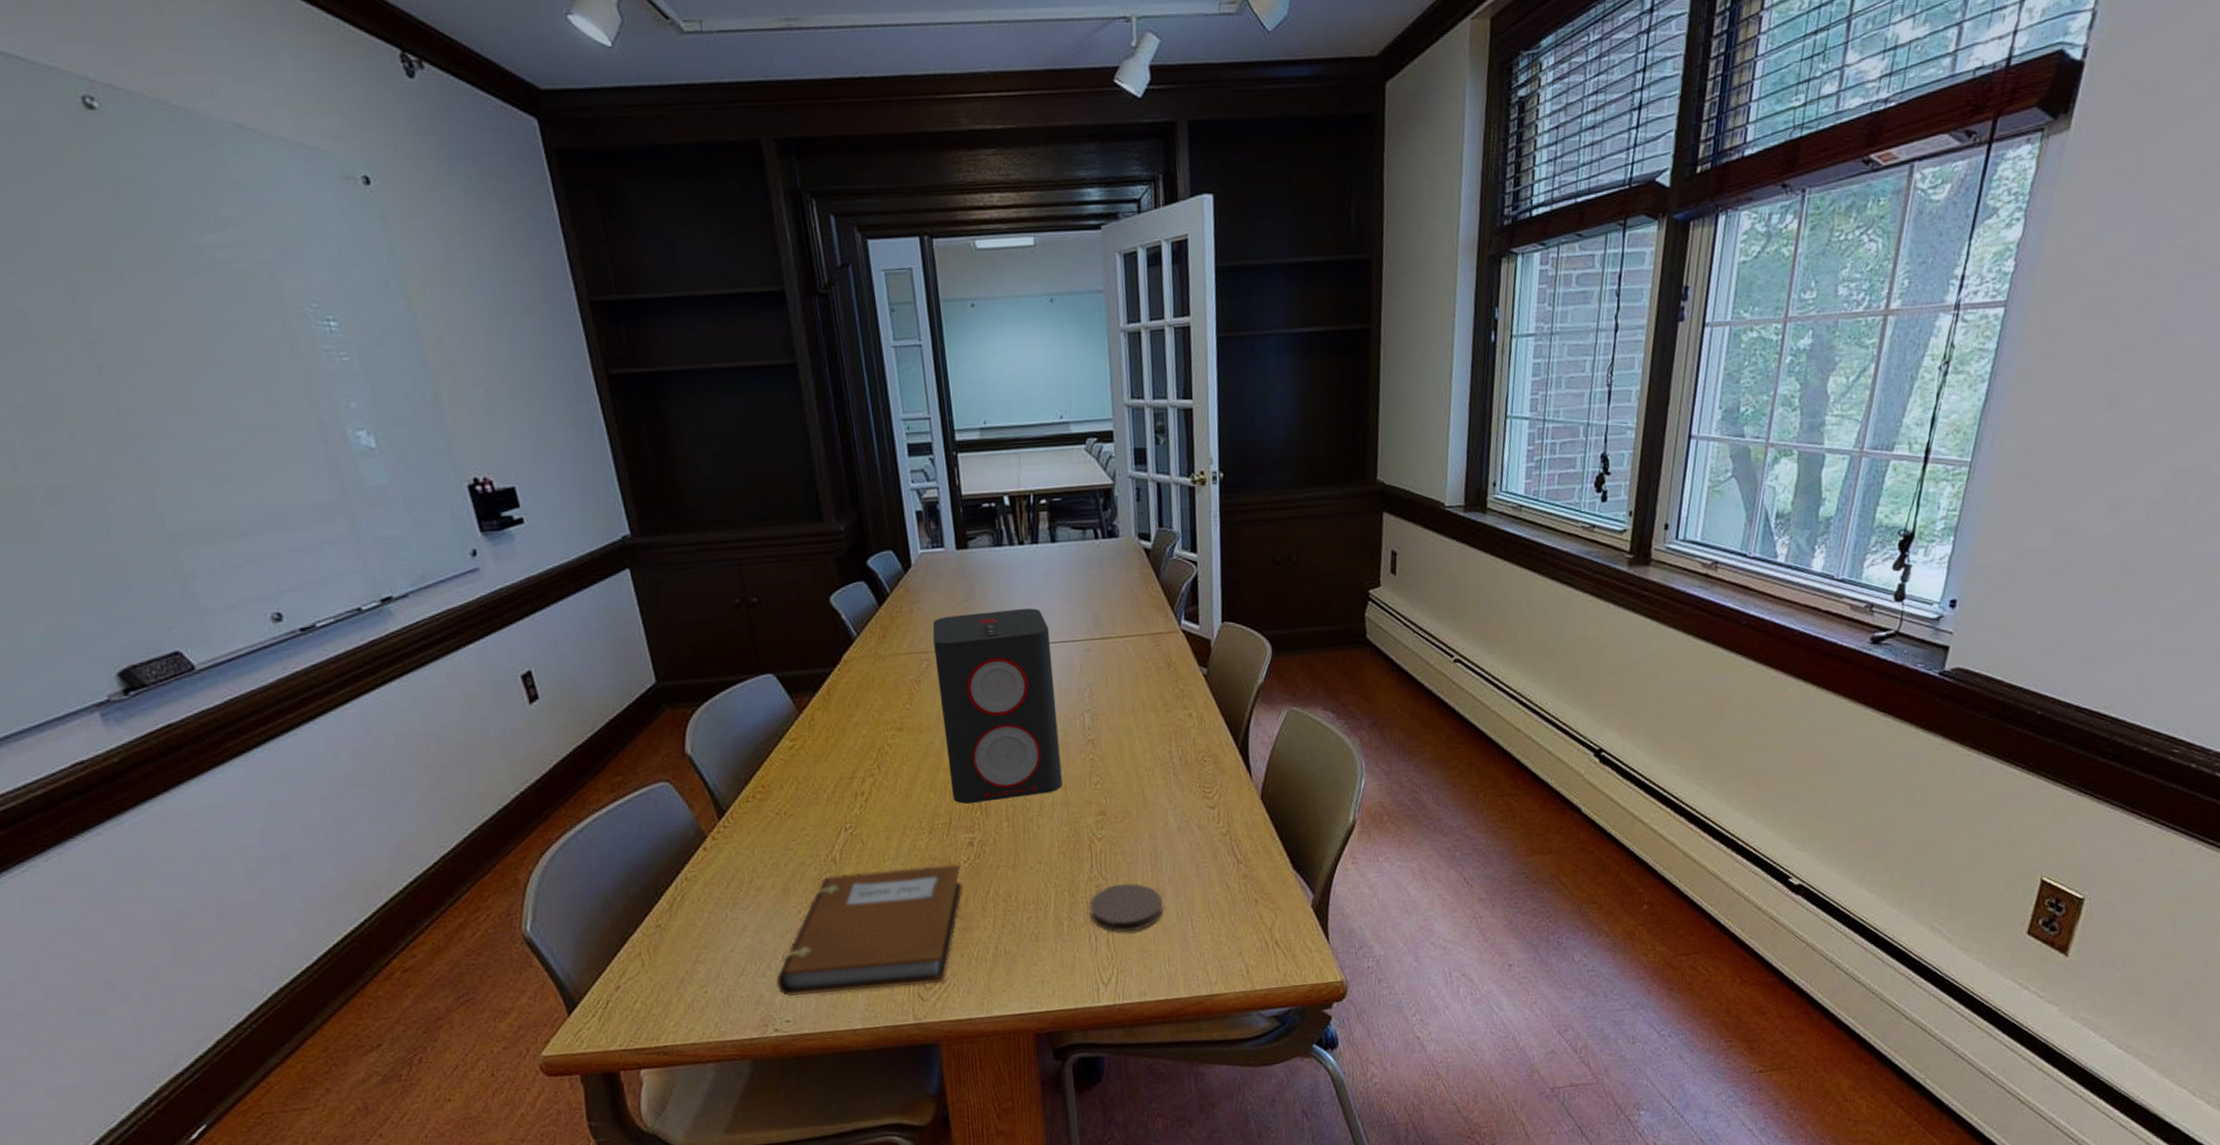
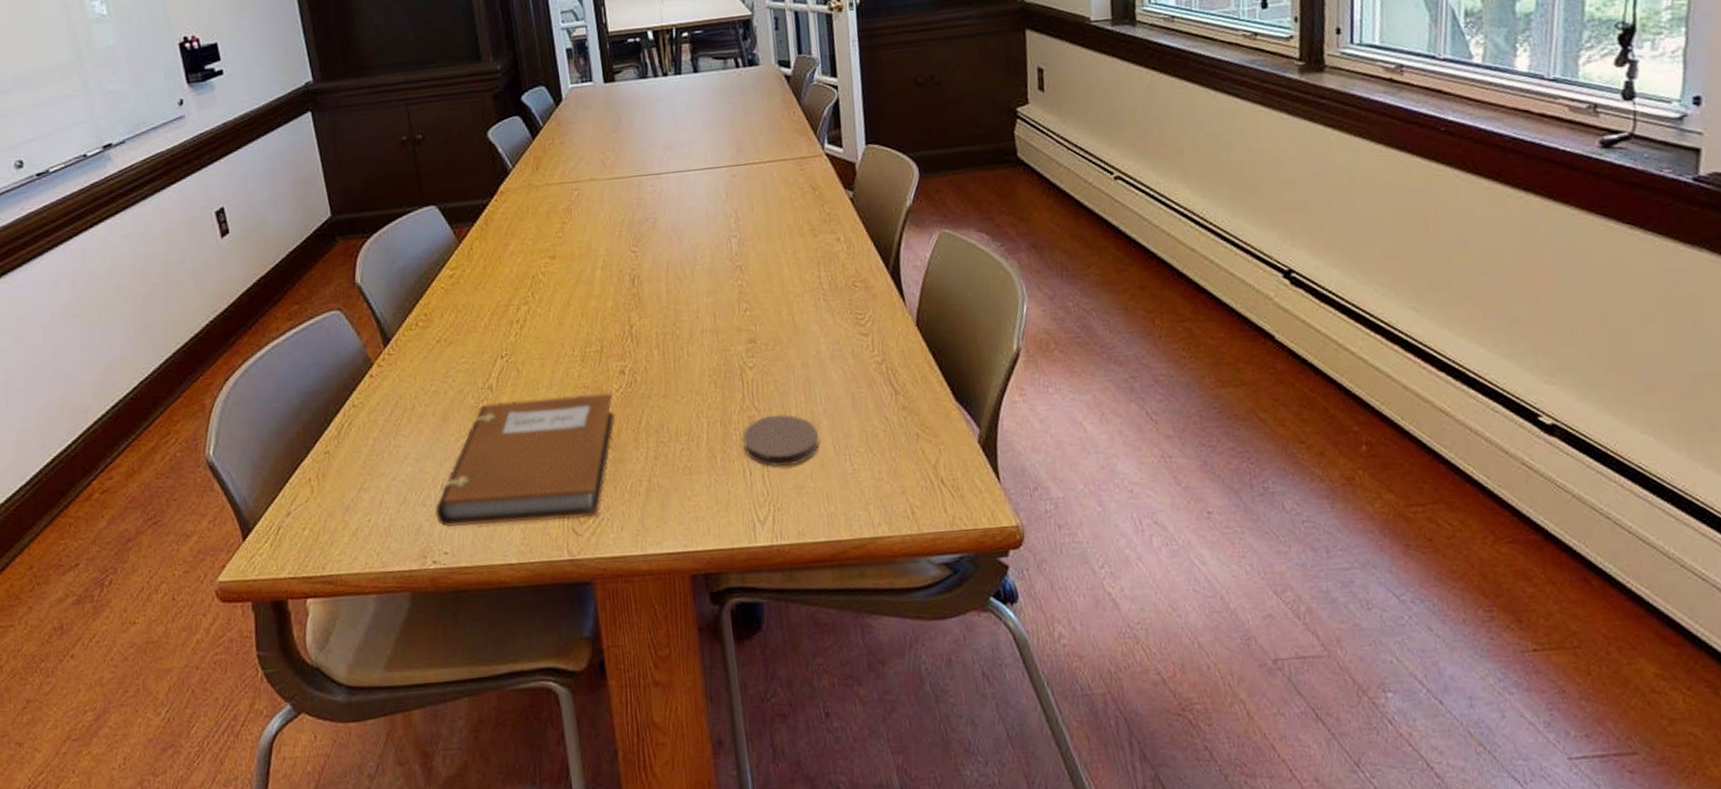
speaker: present [932,608,1062,804] -> none [582,136,712,331]

